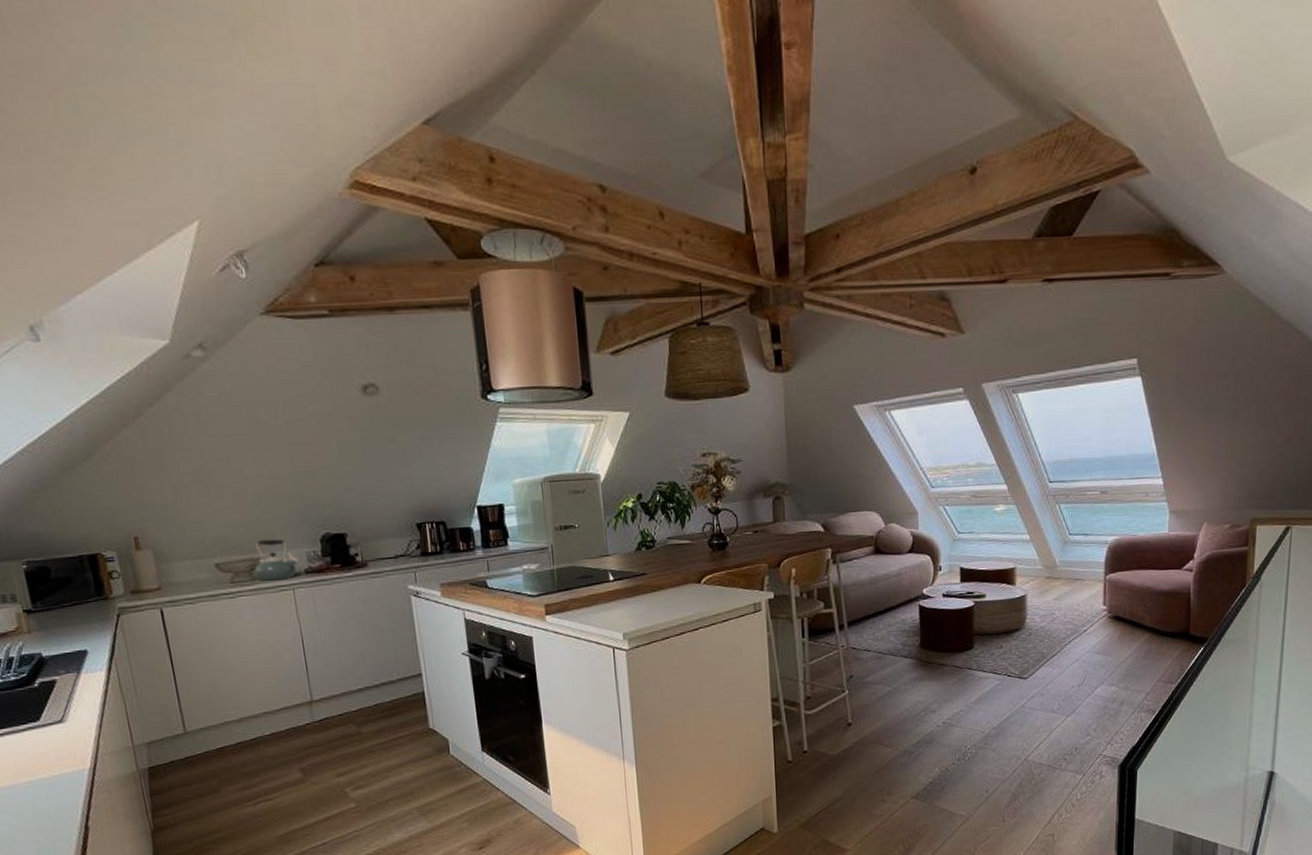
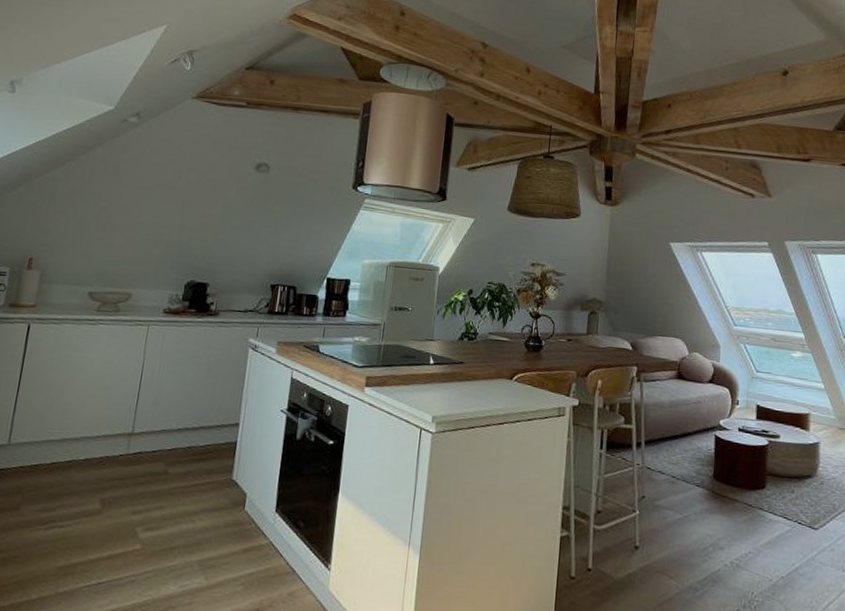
kettle: present [253,539,299,582] -> none [119,277,162,316]

